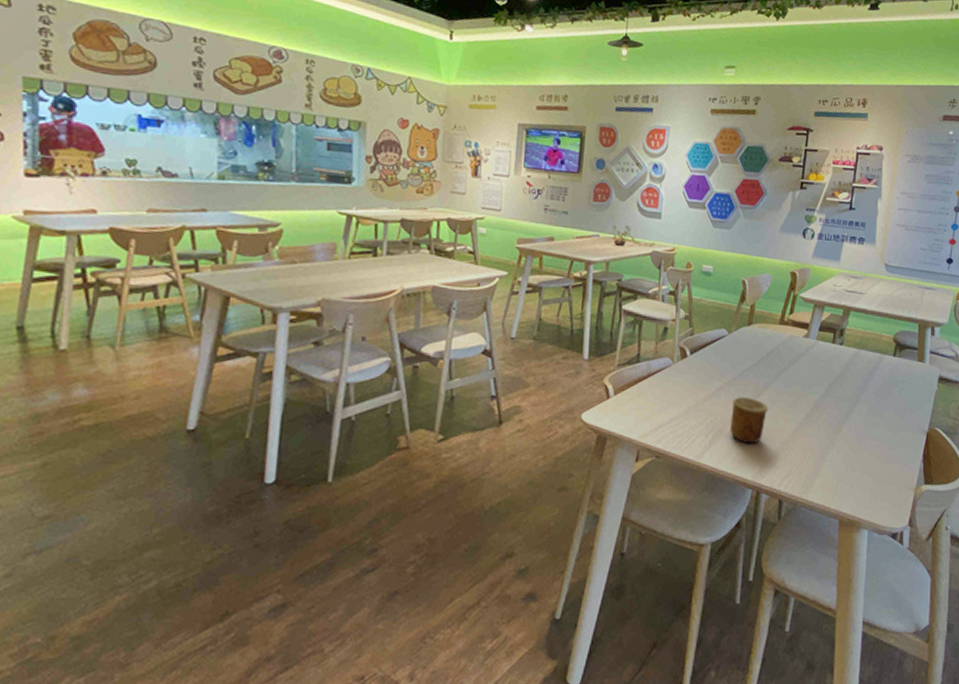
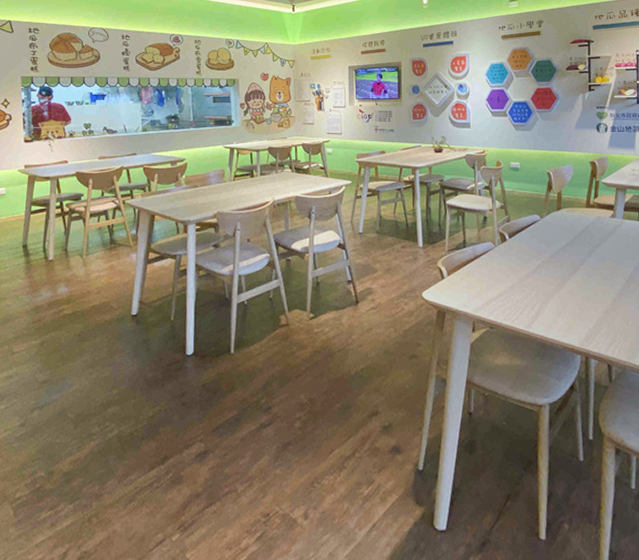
cup: present [730,397,769,444] -> none [552,273,587,314]

